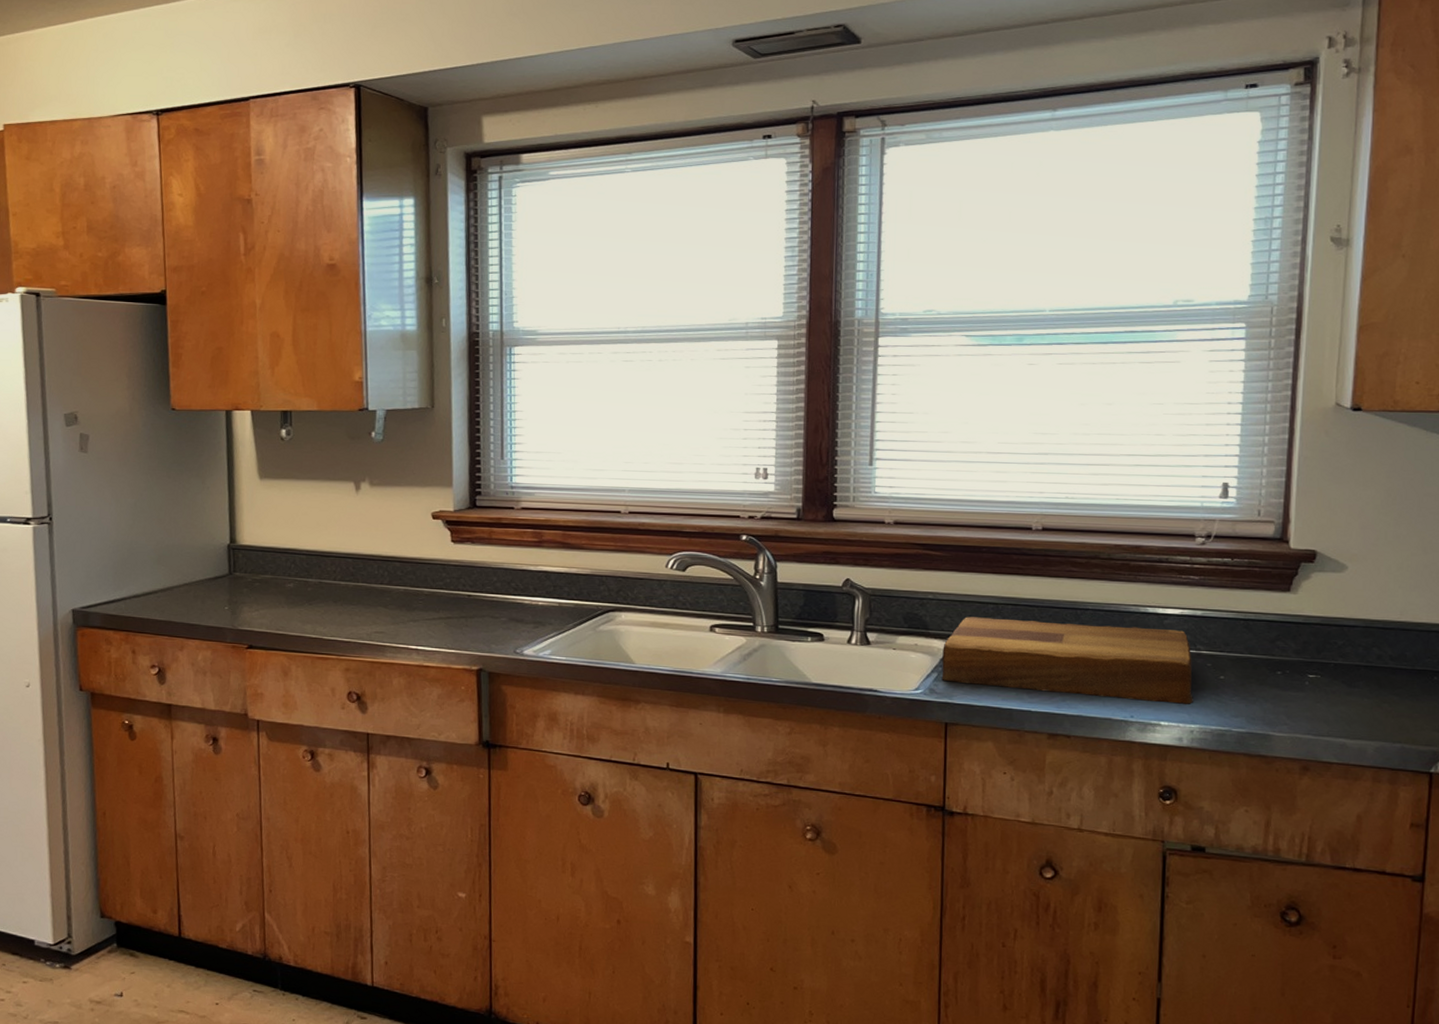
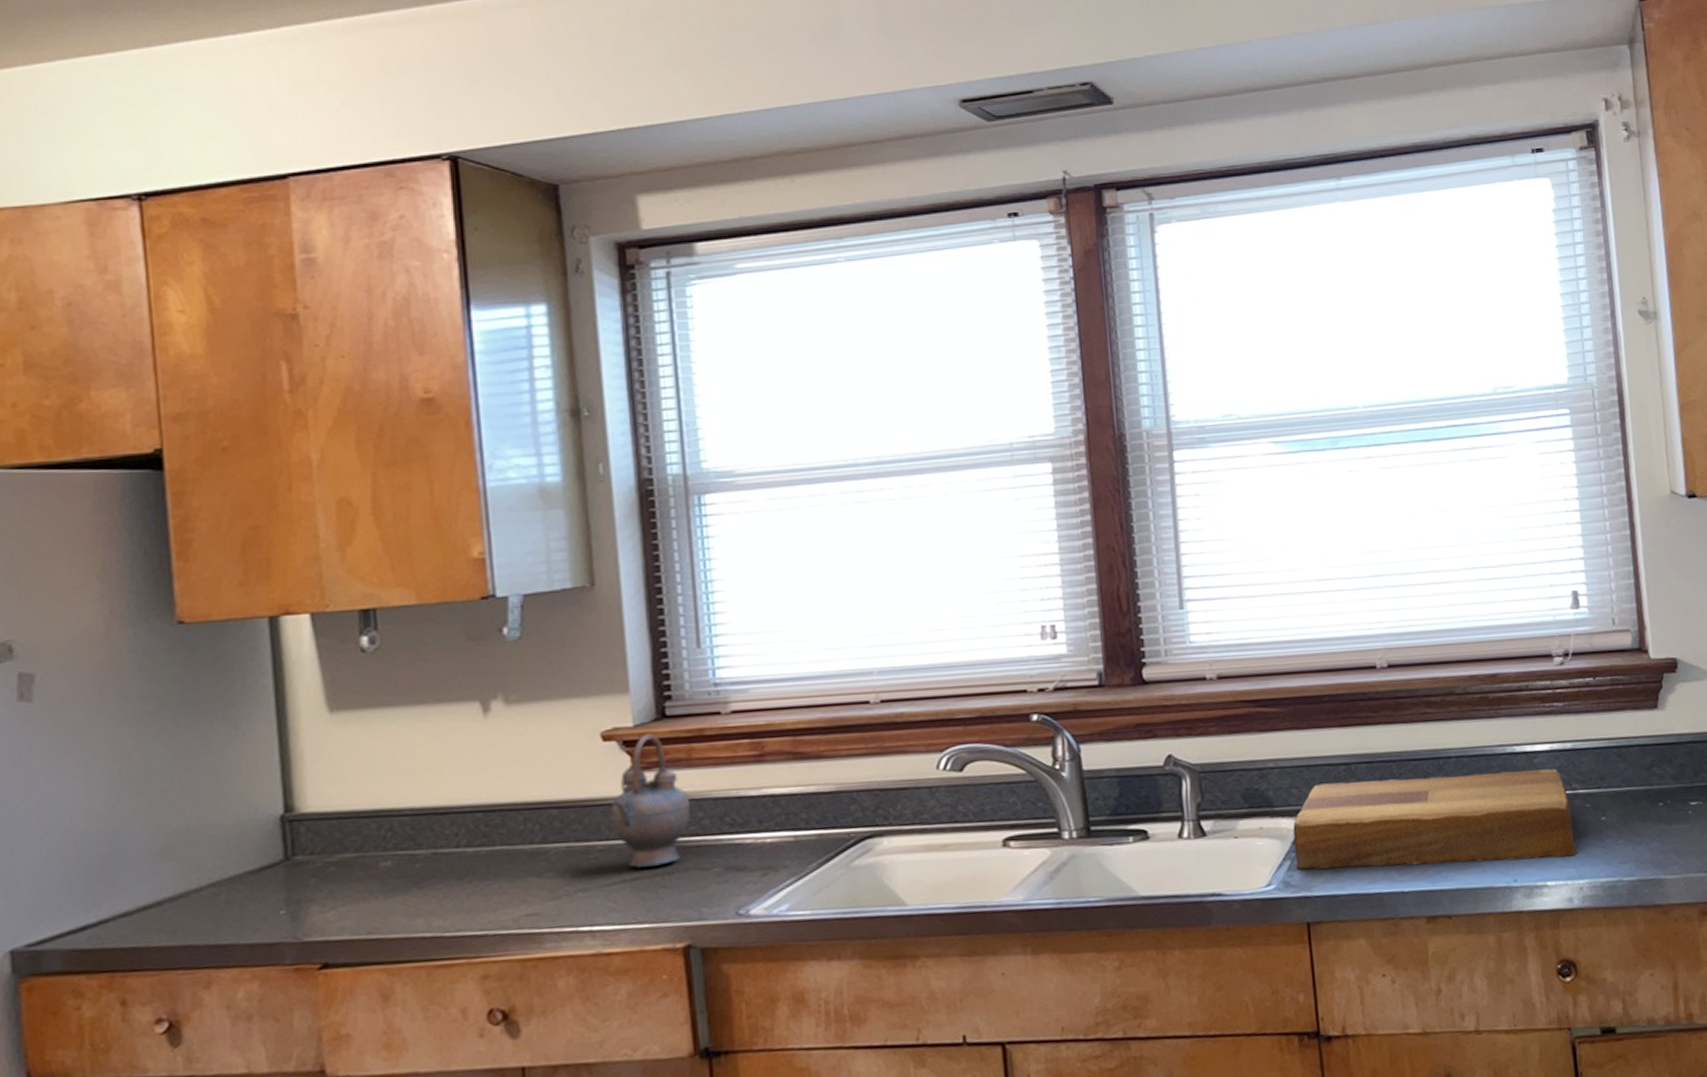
teapot: none [432,517,489,611] -> present [608,733,691,868]

